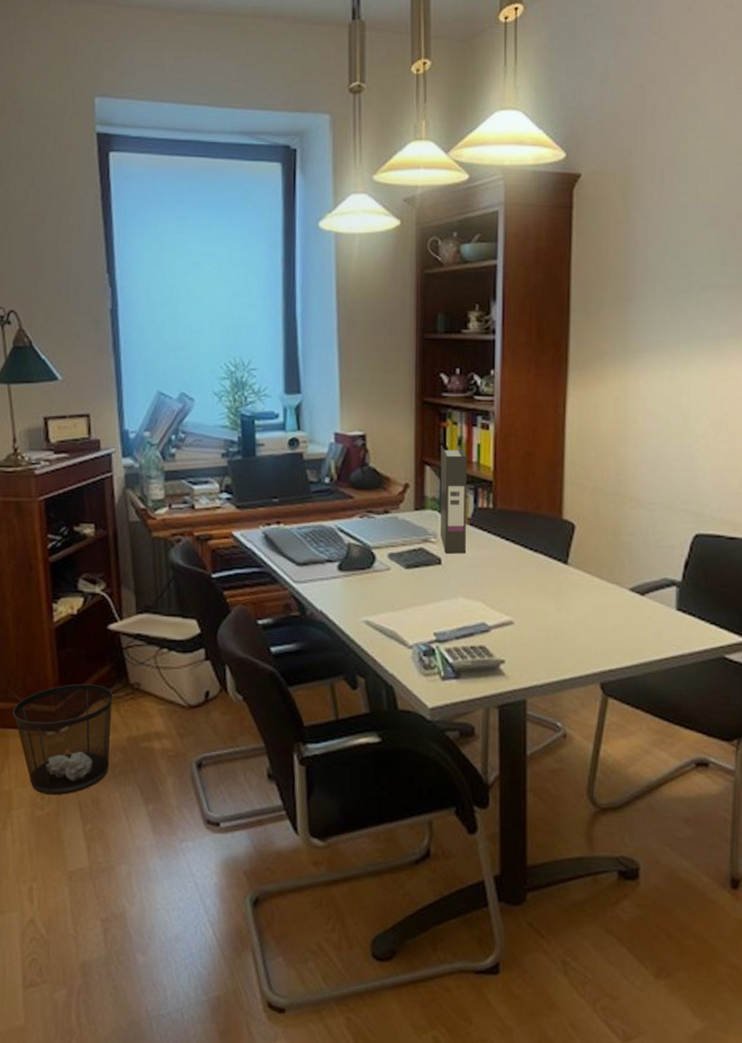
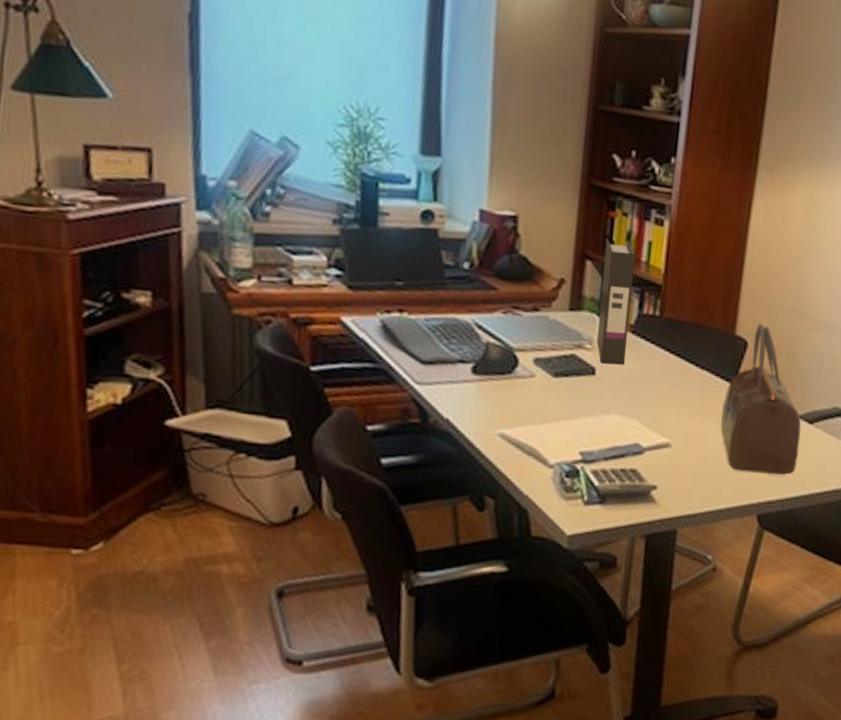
waste bin: present [12,684,114,796] -> none [22,491,169,628]
handbag: none [557,506,634,644] -> present [720,323,801,475]

